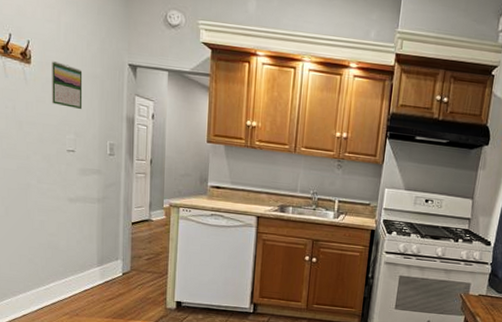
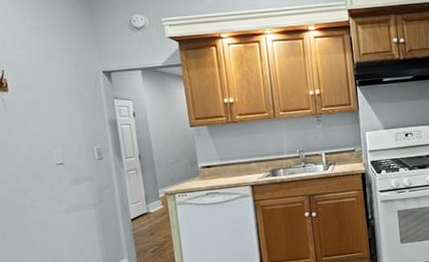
calendar: present [52,60,83,109] -> none [28,83,65,124]

